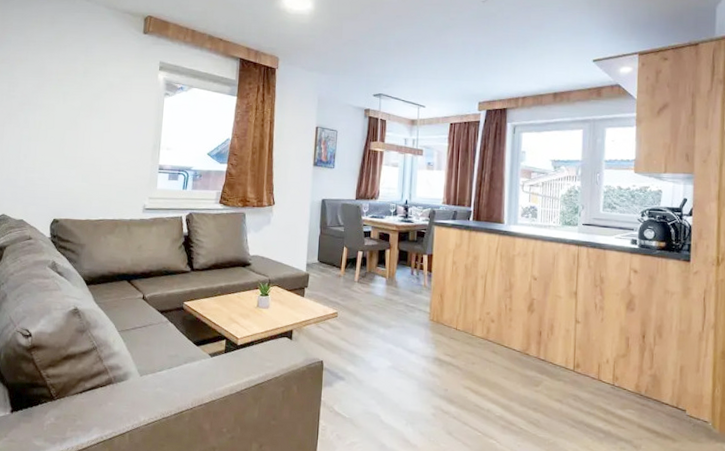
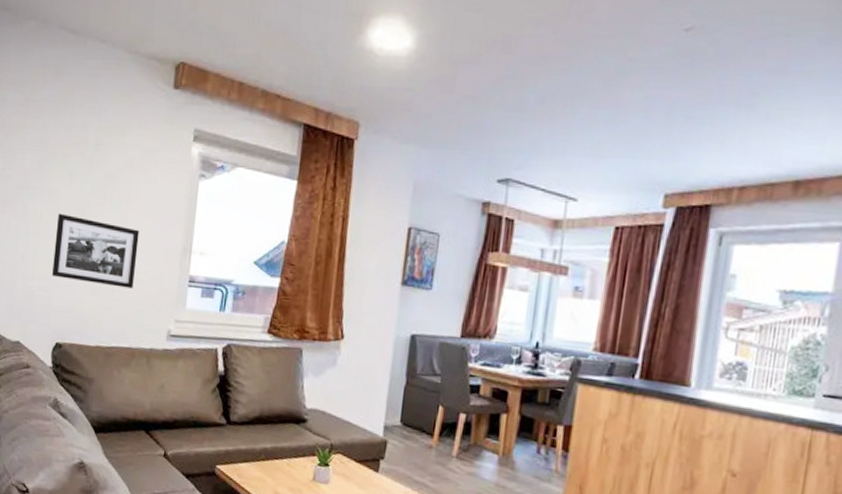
picture frame: none [50,122,119,176] -> present [52,213,139,289]

